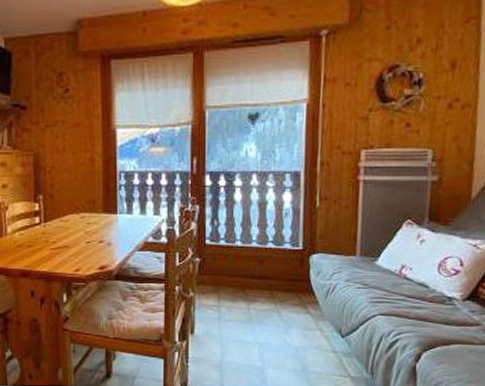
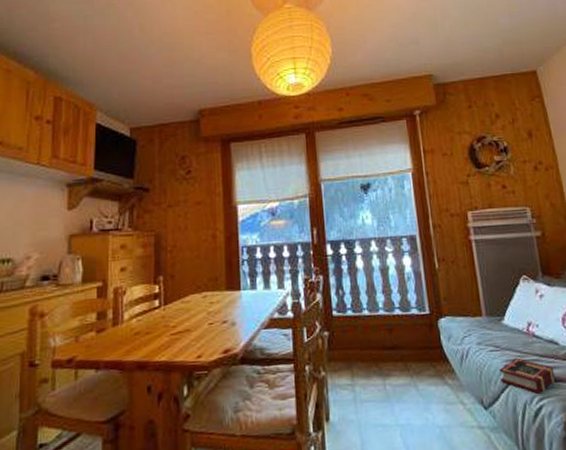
book: none [362,296,418,329] -> present [498,357,556,394]

